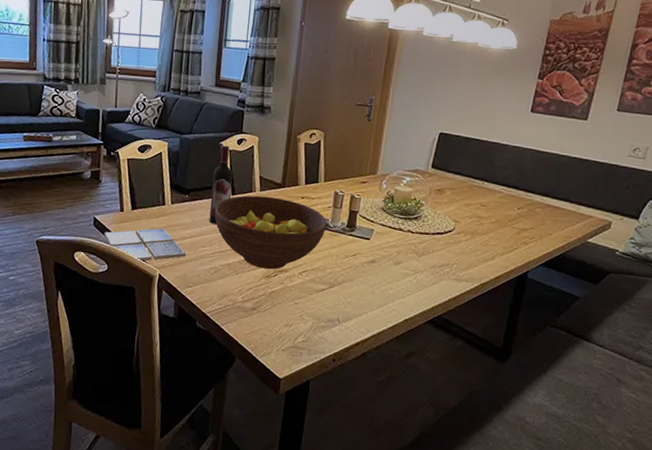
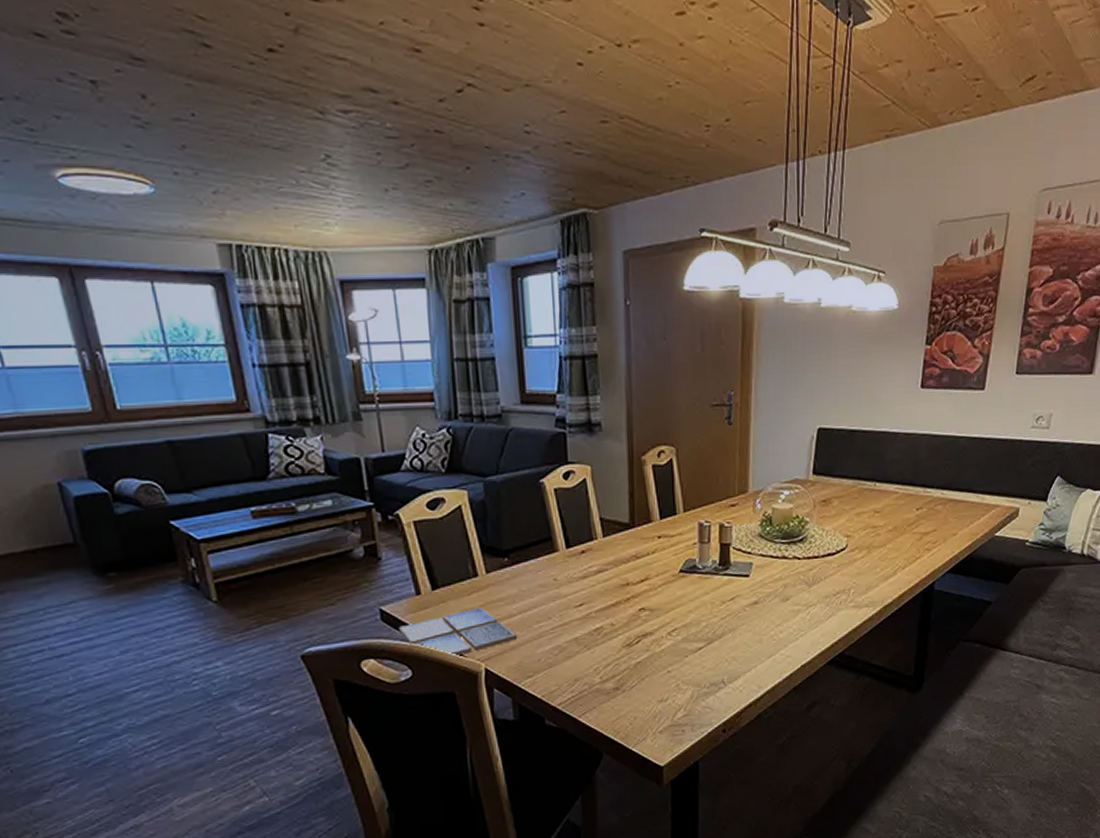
wine bottle: present [209,145,233,225] -> none [537,483,565,591]
fruit bowl: present [214,195,327,270] -> none [546,542,694,637]

